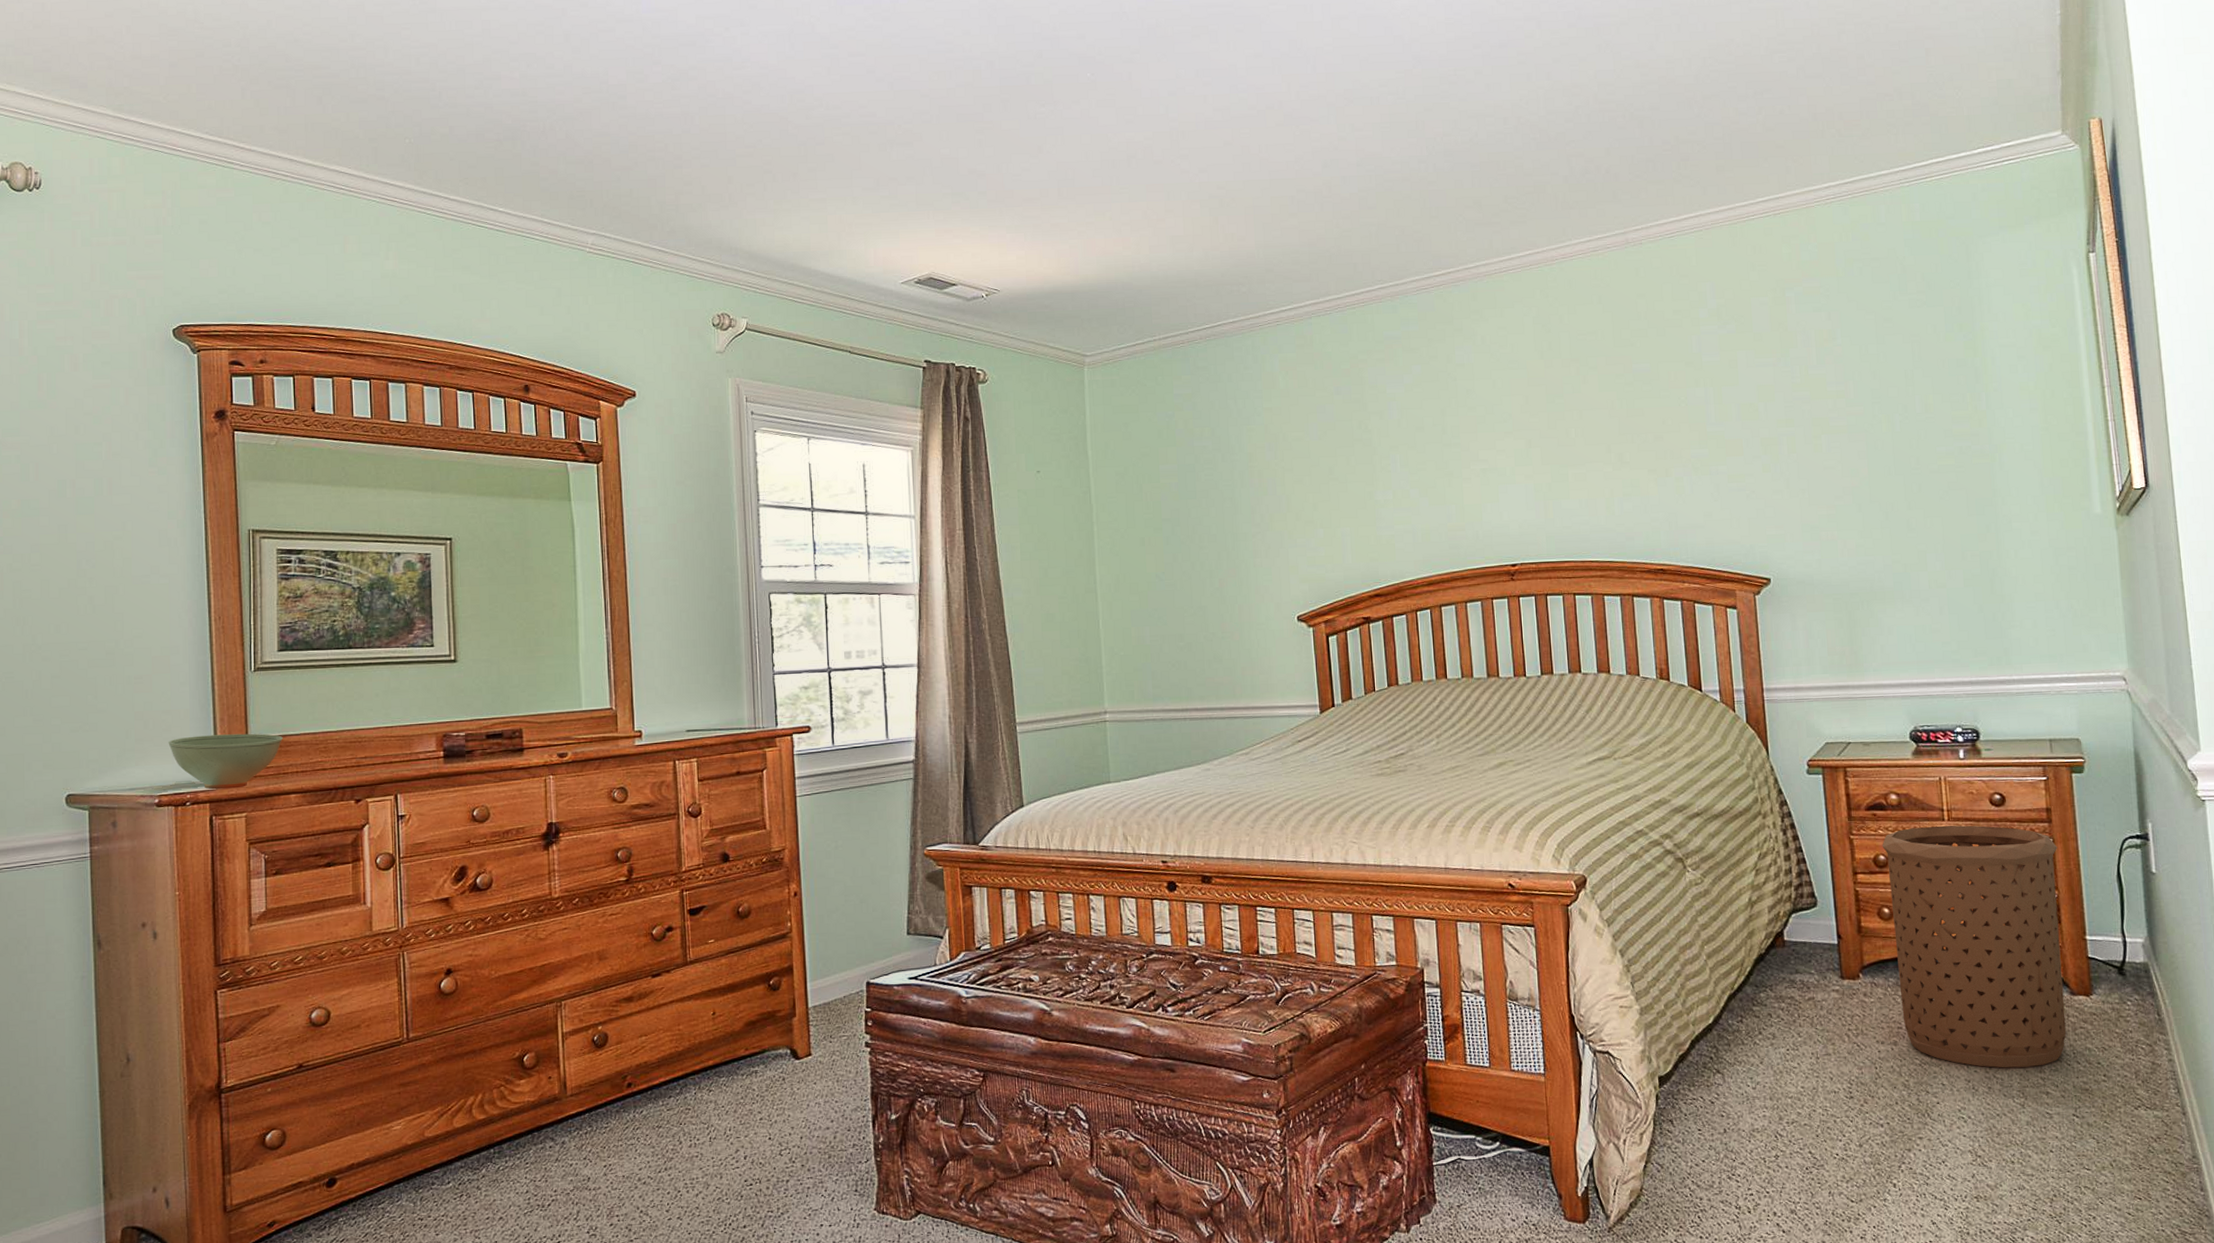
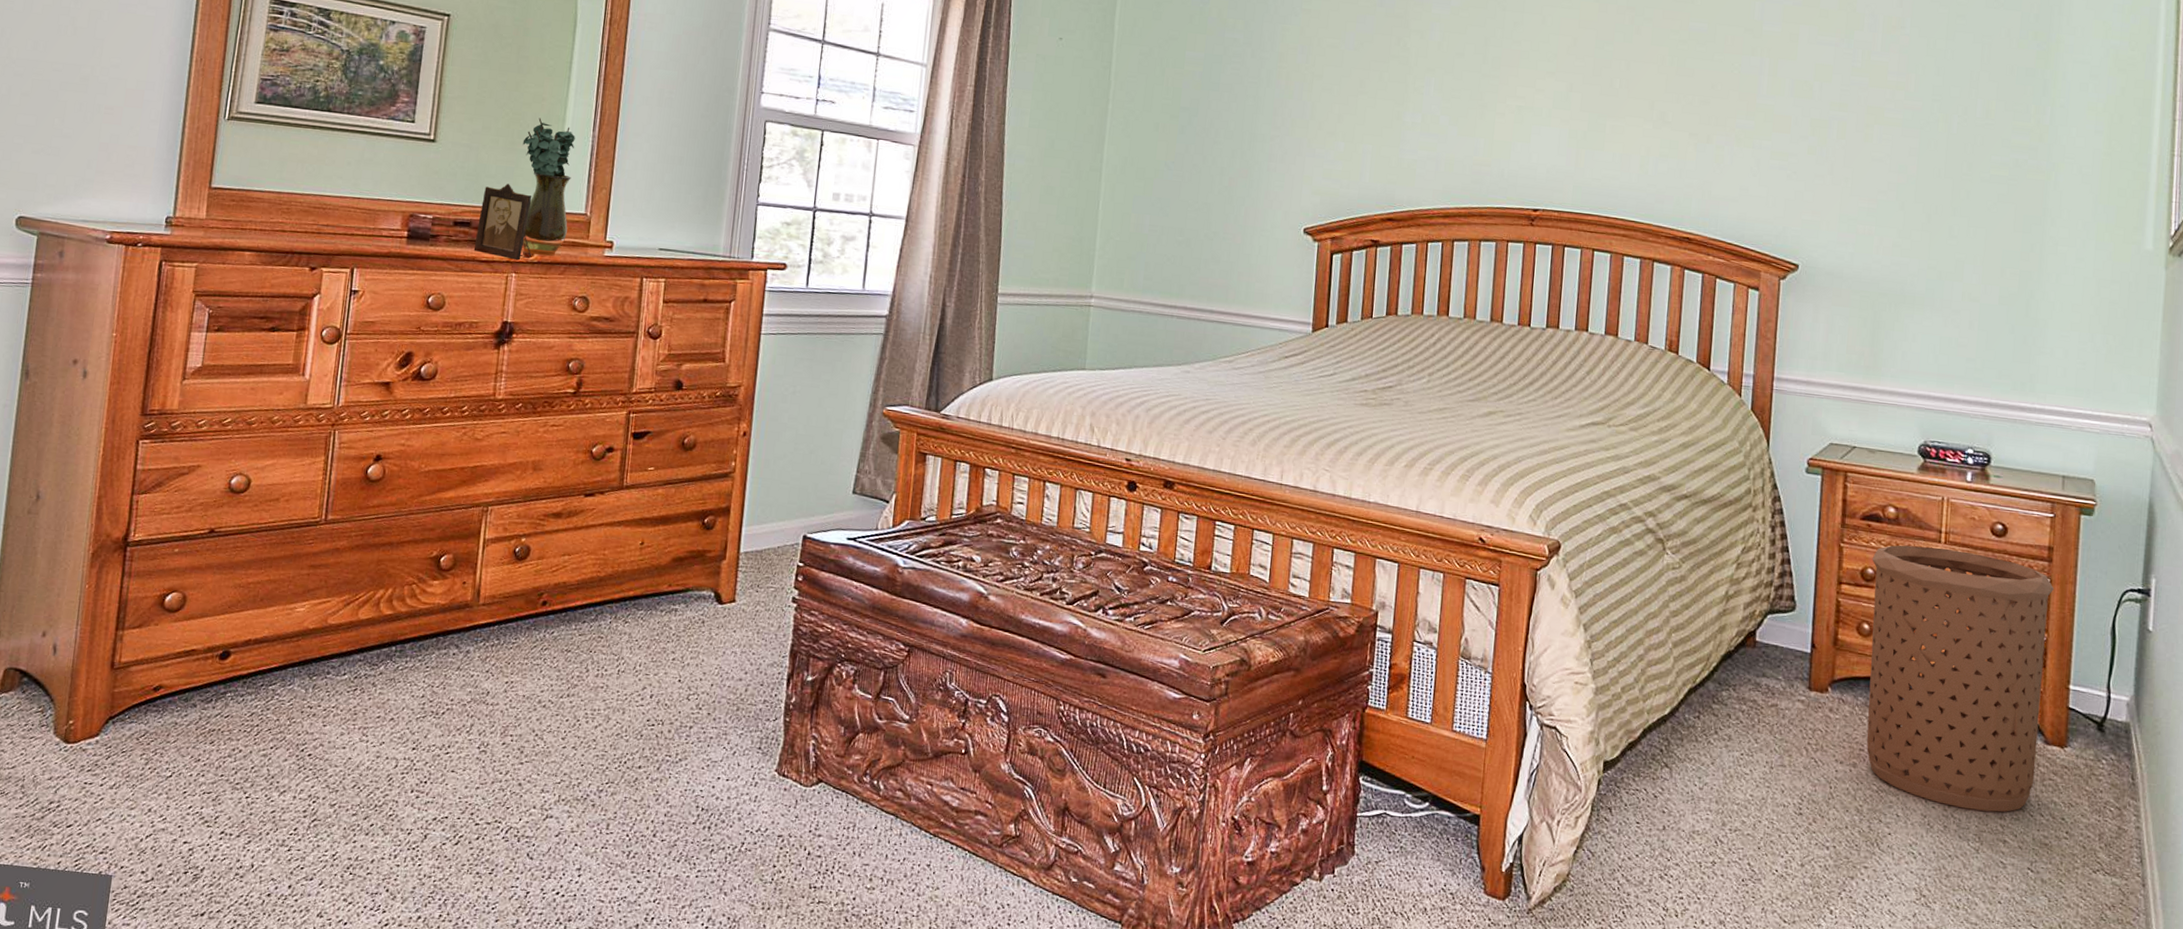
bowl: present [168,733,283,790] -> none [129,176,247,237]
photo frame: none [509,691,565,763] -> present [473,184,532,261]
vase: none [540,623,596,755] -> present [522,118,575,257]

